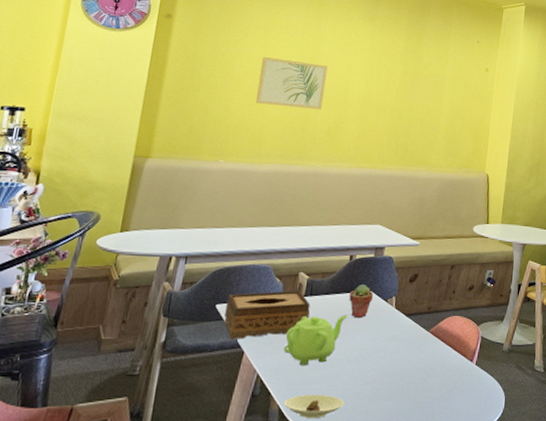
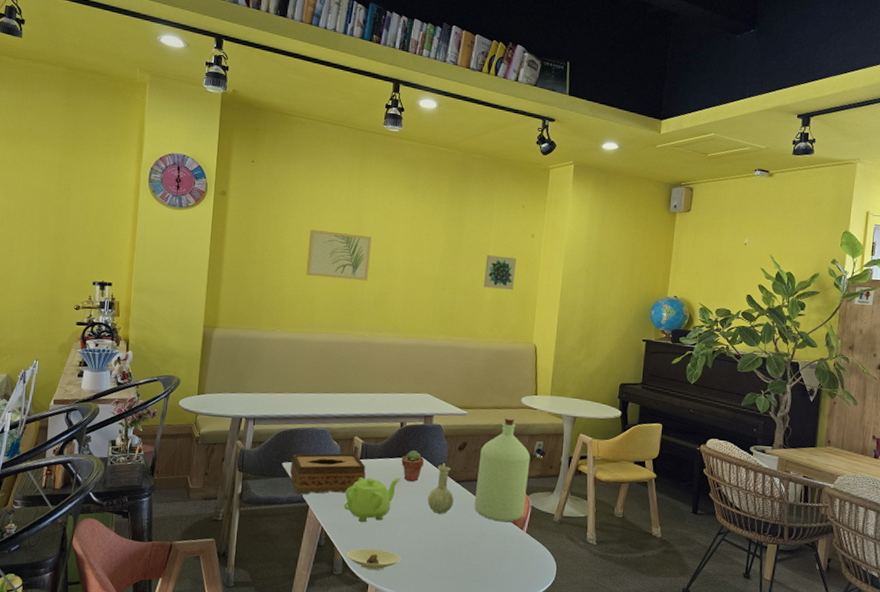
bottle: none [375,246,481,355] -> present [427,417,531,522]
wall art: none [439,87,471,122] -> present [484,255,516,291]

